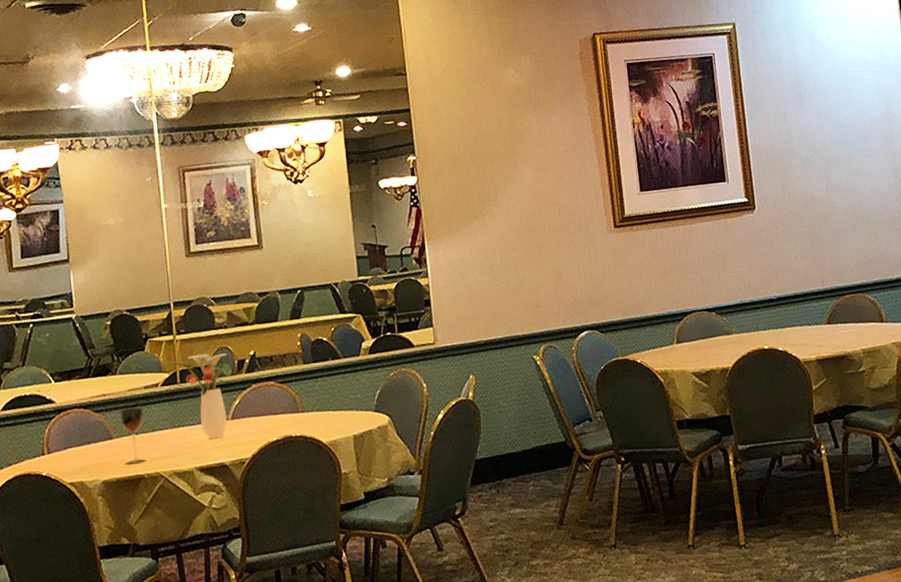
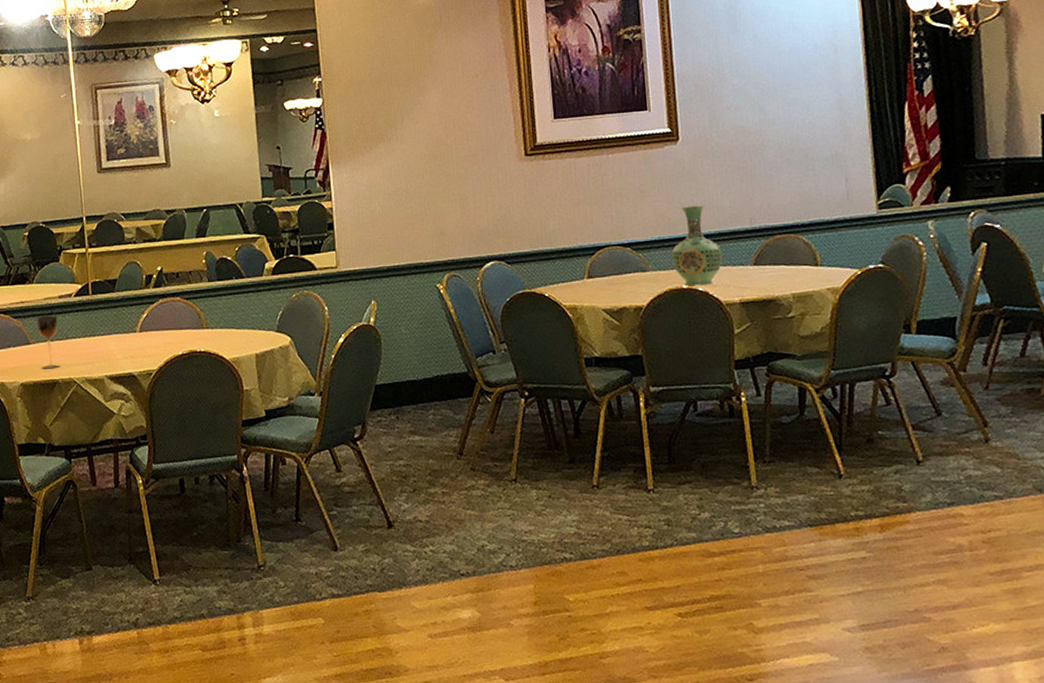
flower arrangement: present [161,353,232,441] -> none [74,267,141,351]
vase: none [753,269,799,346] -> present [671,205,723,286]

